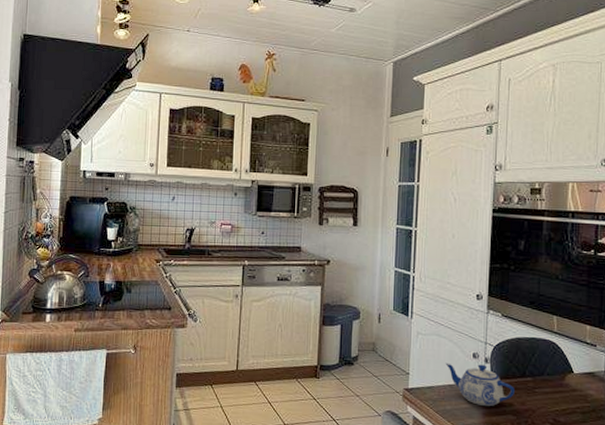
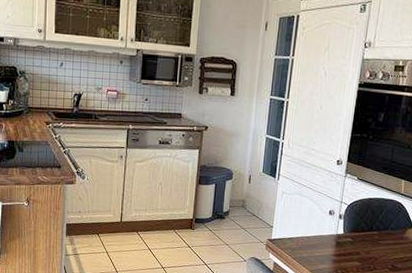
teapot: present [445,363,516,406] -> none [305,218,363,254]

